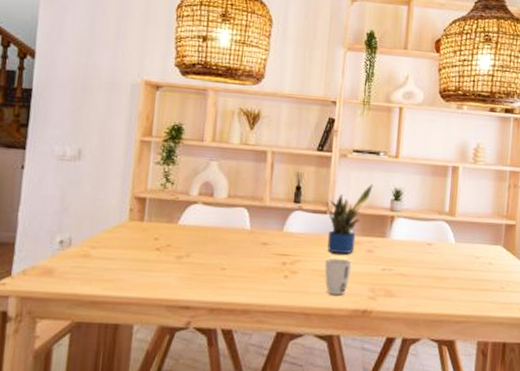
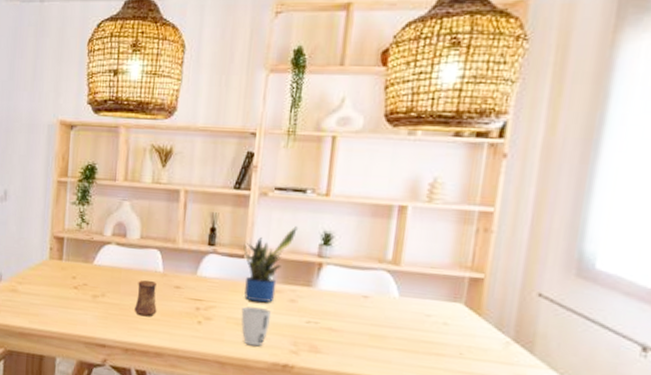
cup: none [221,238,244,275] -> present [134,280,157,317]

